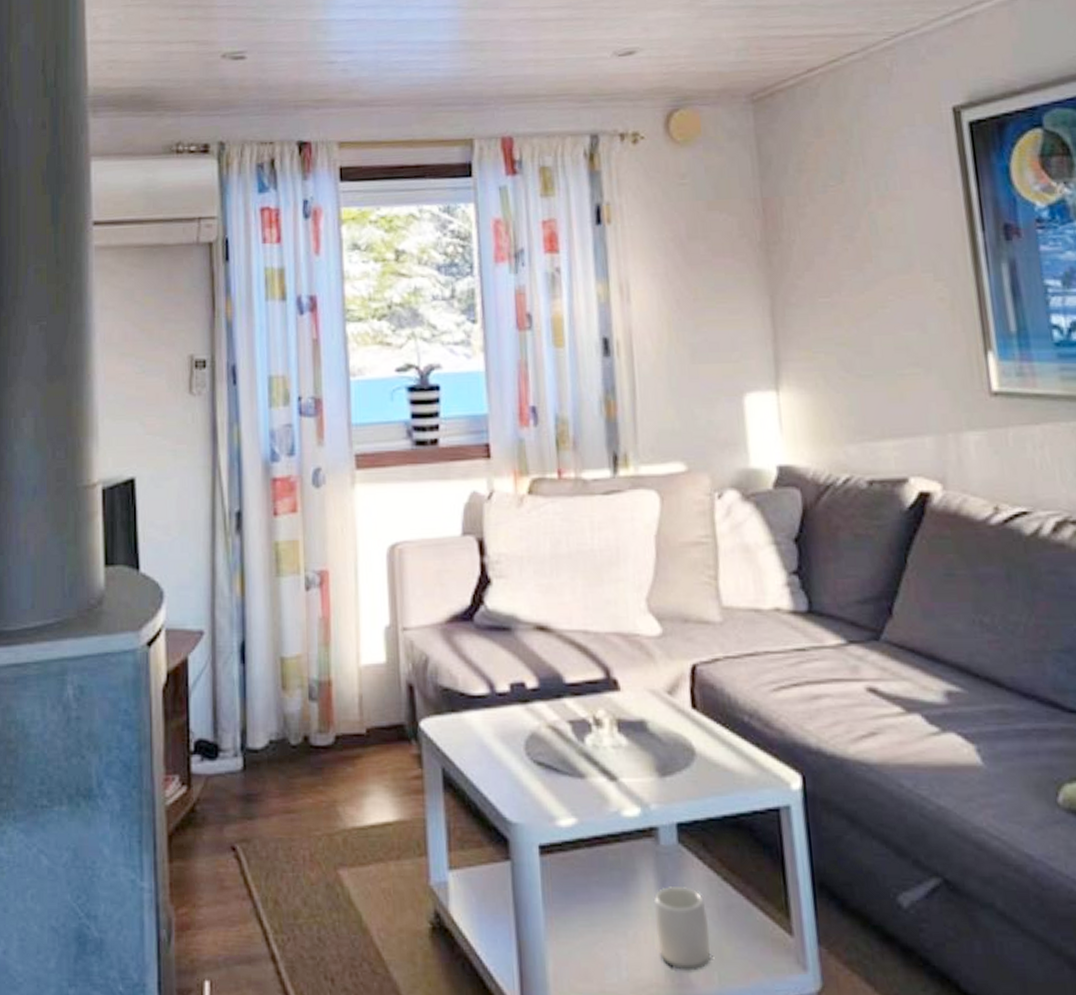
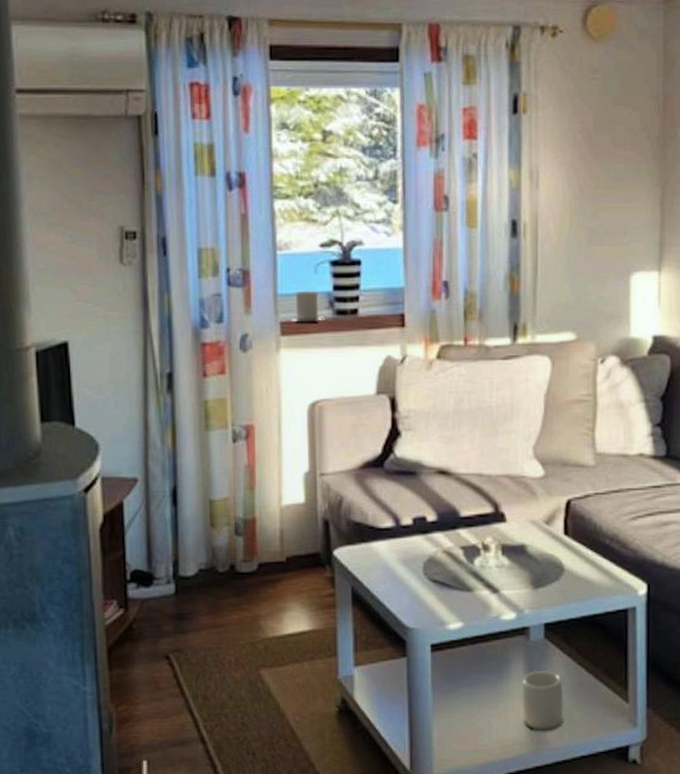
candle: none [365,419,403,455] -> present [289,290,325,323]

